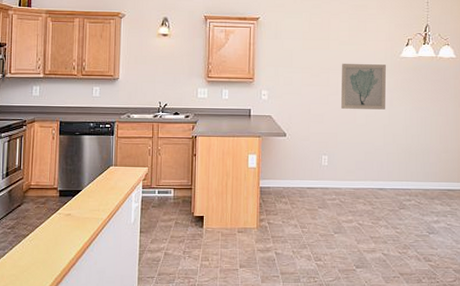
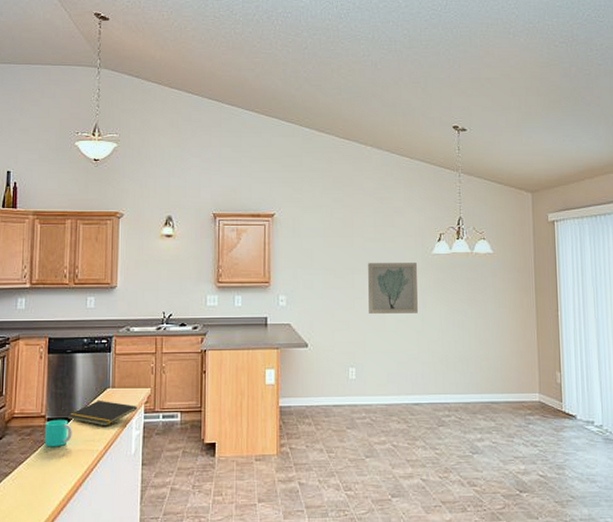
cup: none [56,192,80,215] -> present [44,420,72,447]
notepad: none [76,176,136,199] -> present [67,400,137,426]

